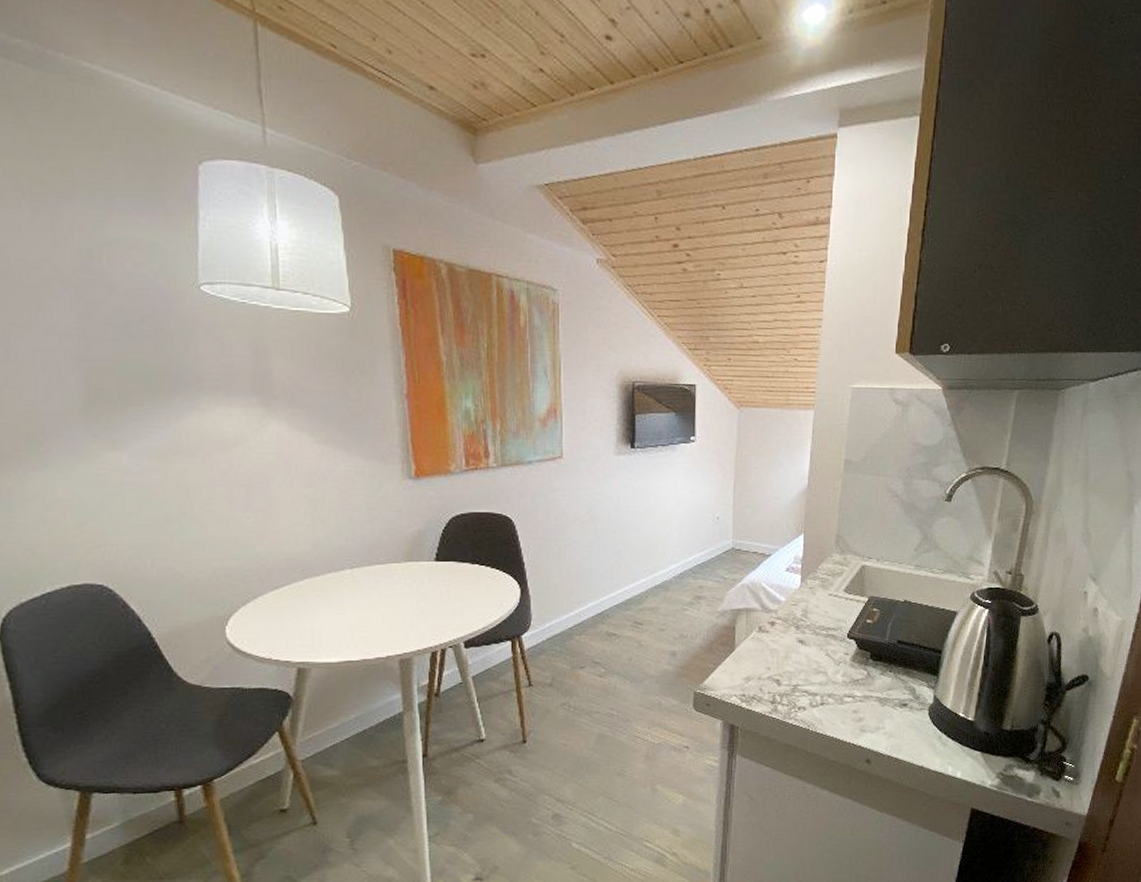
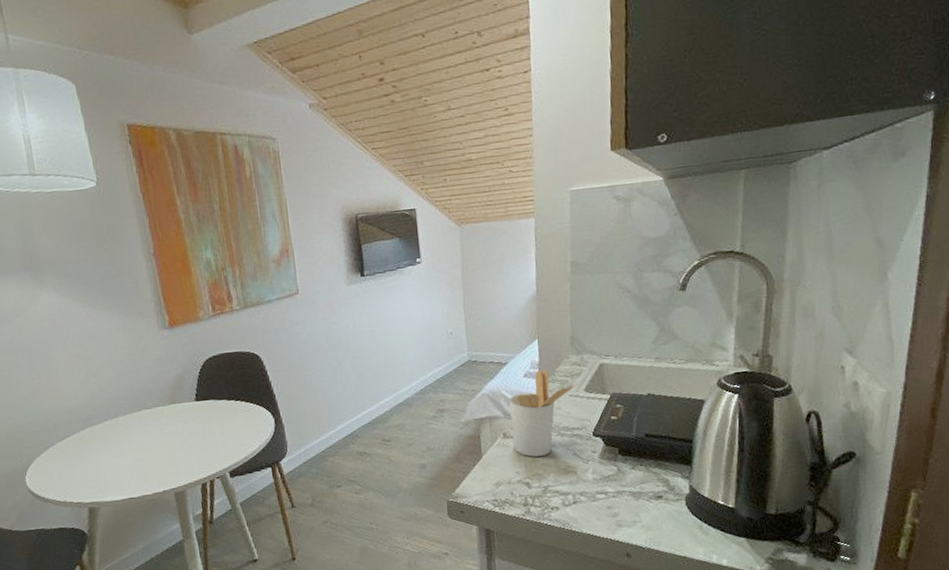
utensil holder: none [767,566,839,654] -> present [508,370,579,457]

